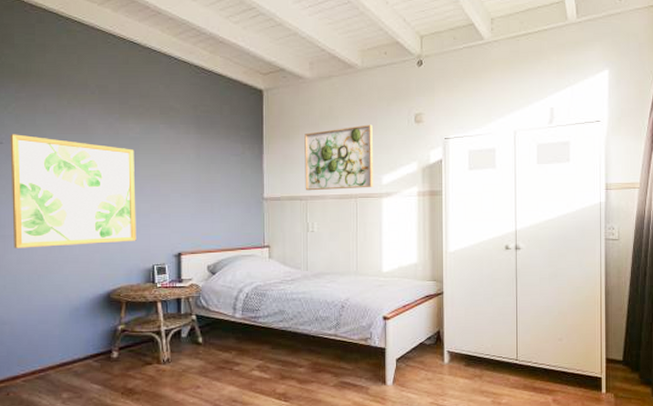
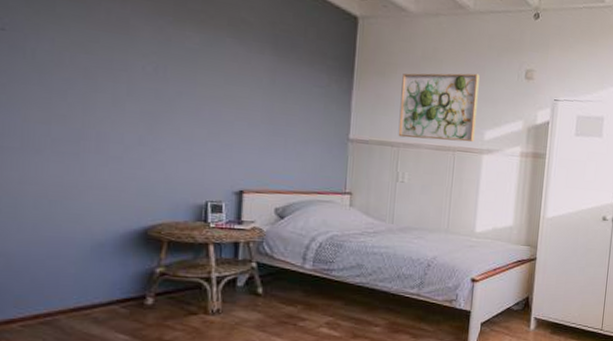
wall art: present [10,134,137,248] -> none [15,20,191,172]

